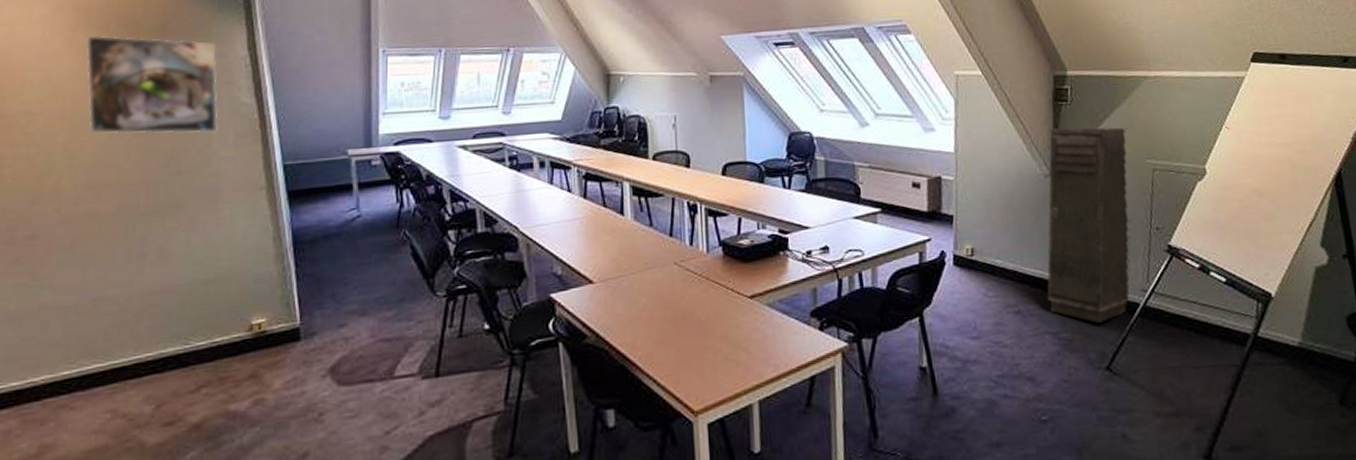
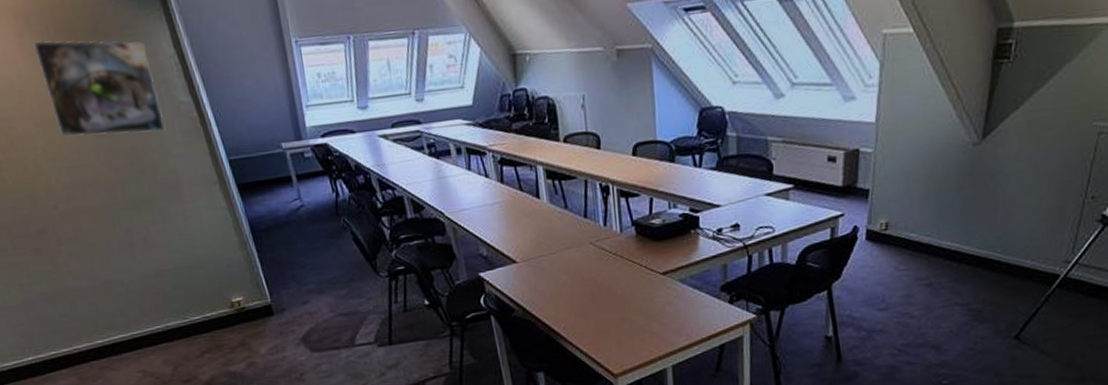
storage cabinet: present [1047,126,1131,323] -> none [961,86,1076,294]

